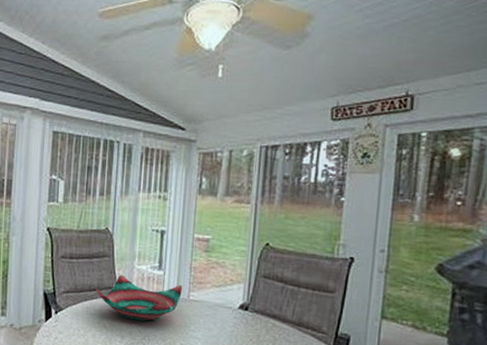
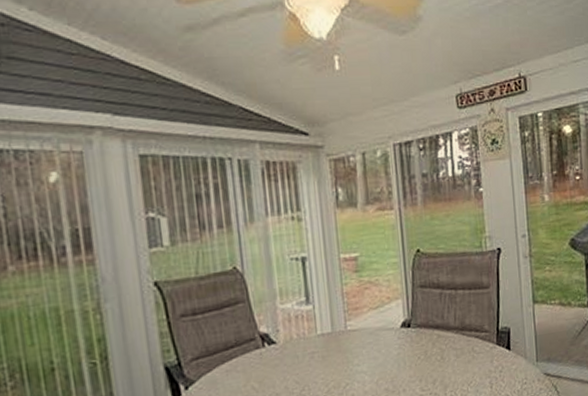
decorative bowl: present [96,275,182,321] -> none [234,315,338,372]

